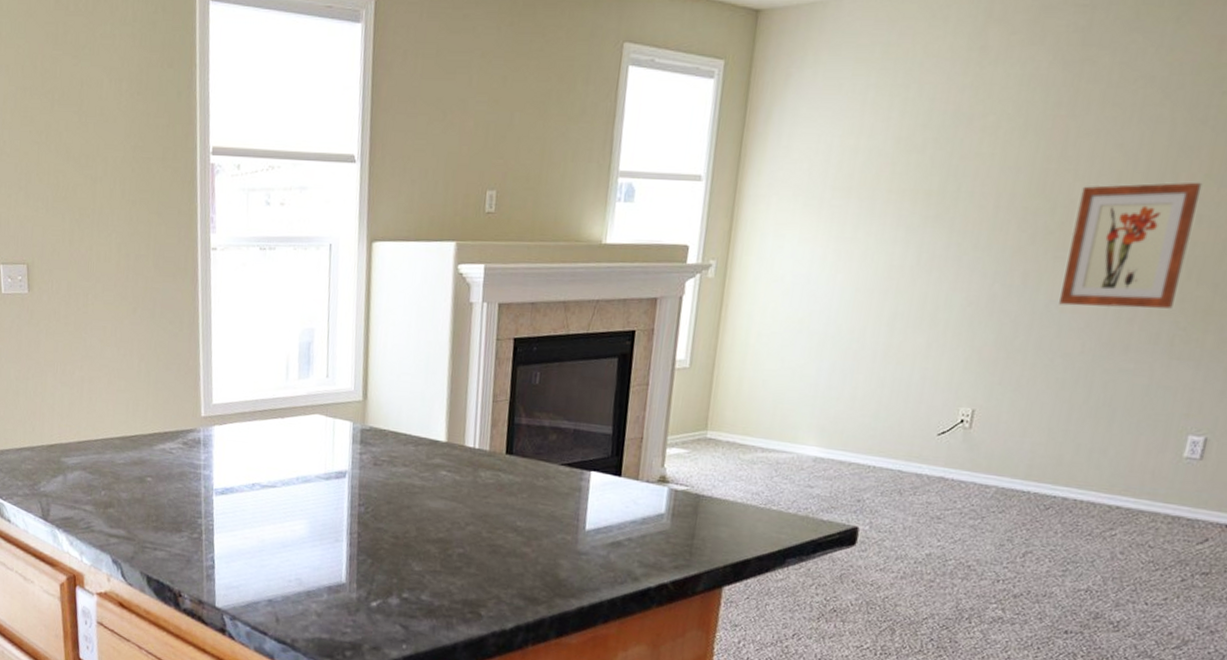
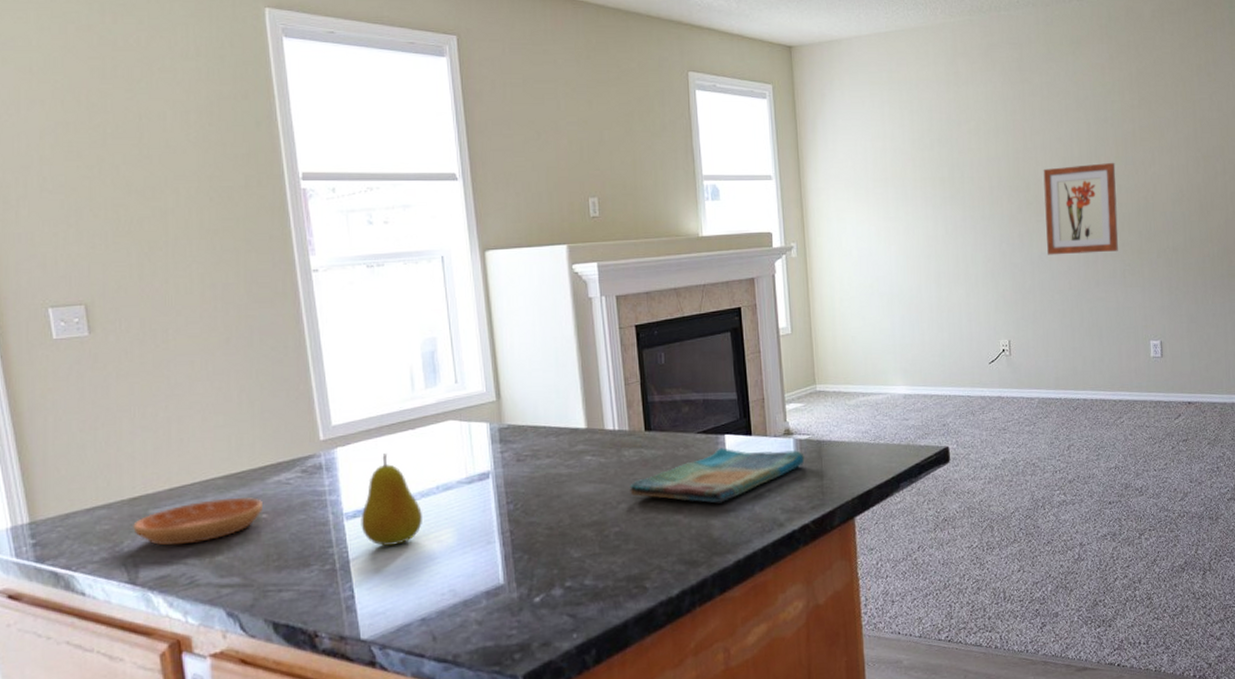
saucer: none [49,457,149,494] -> present [133,497,263,546]
fruit: none [227,438,281,528] -> present [360,453,422,547]
dish towel: none [480,484,678,544] -> present [630,448,805,504]

